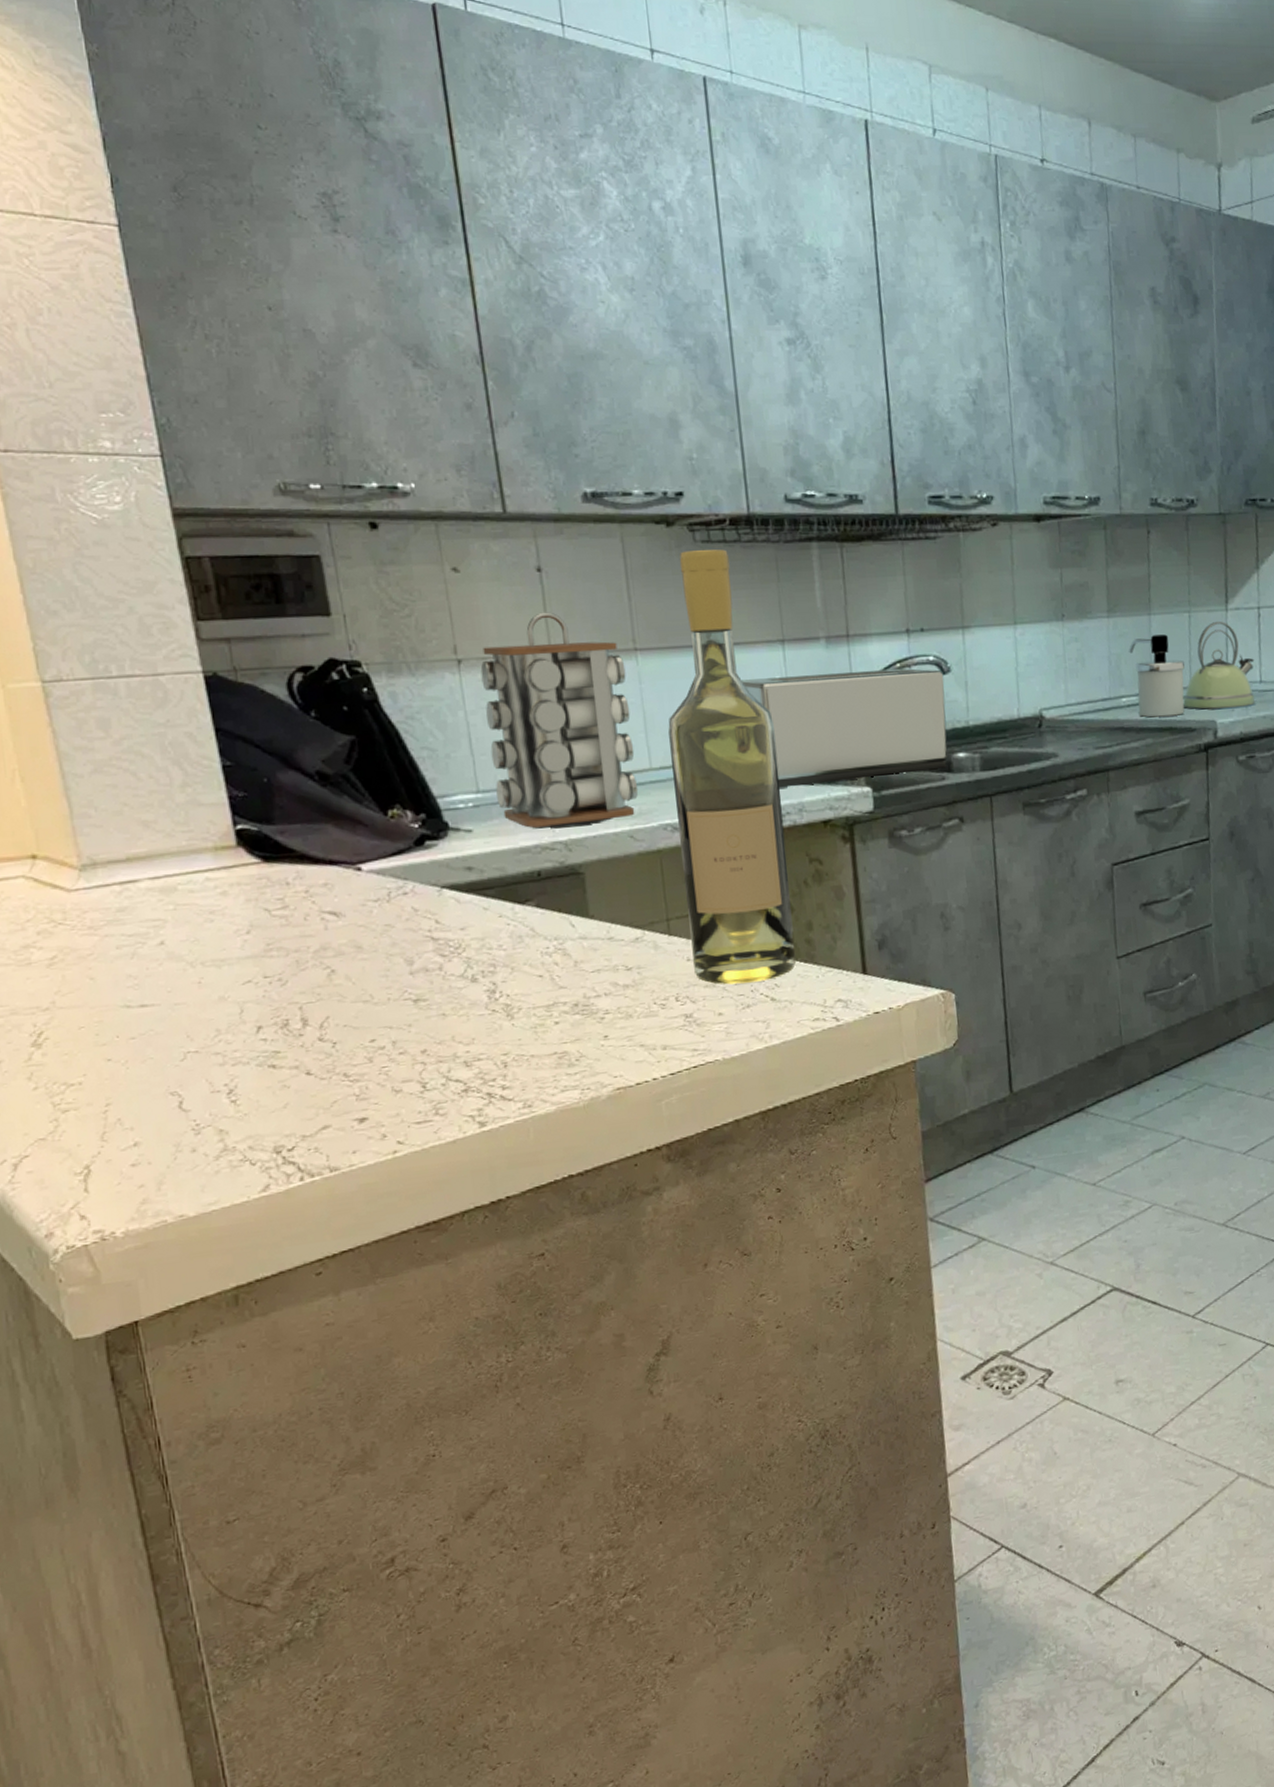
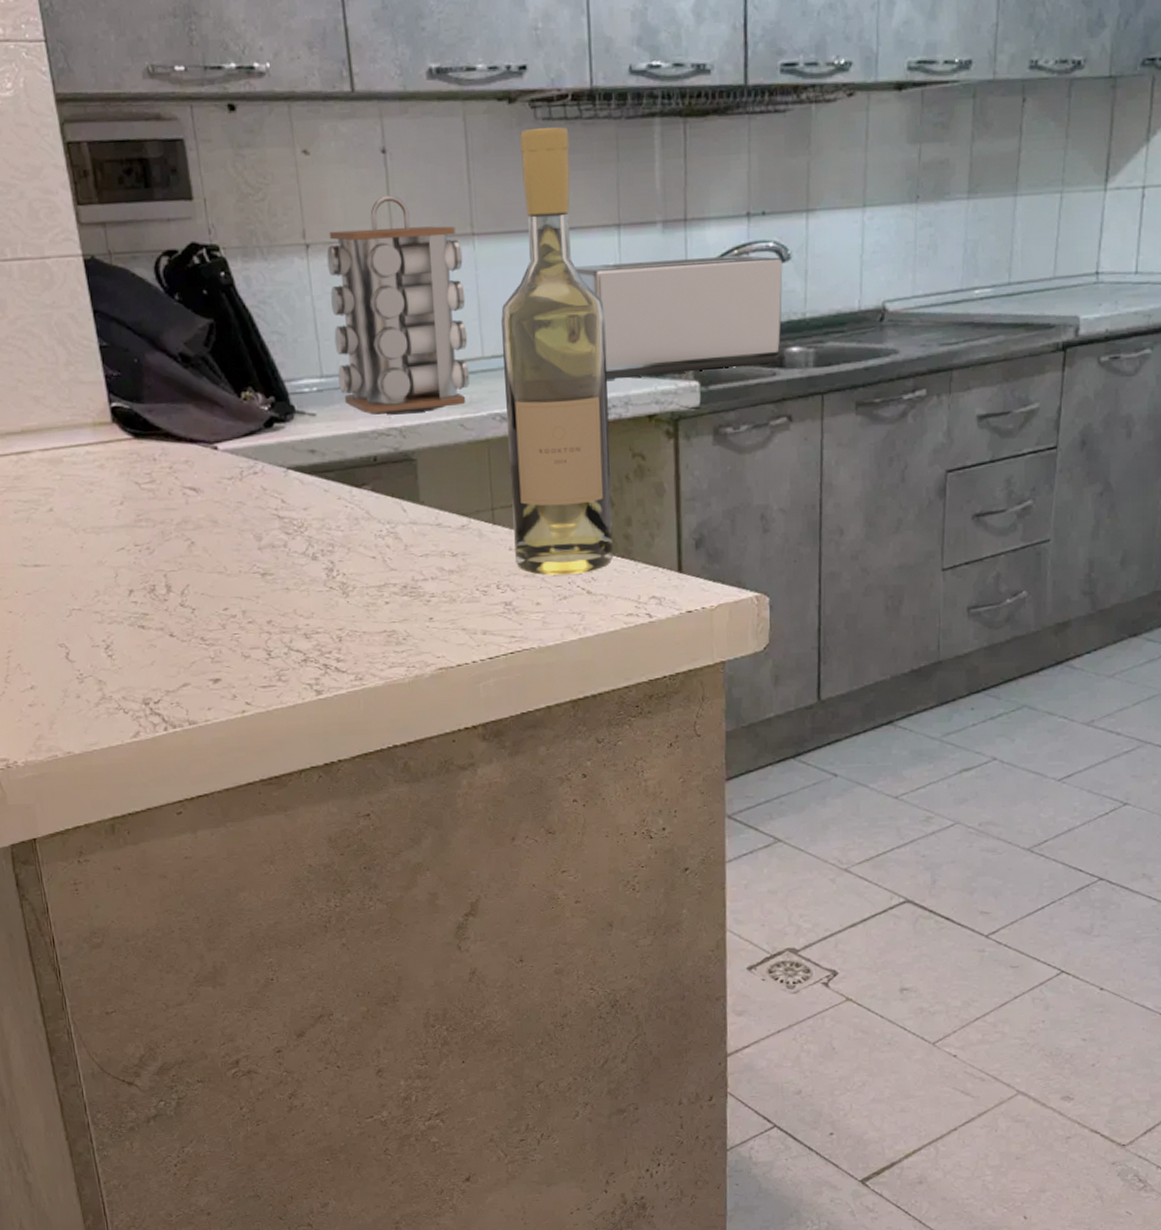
soap dispenser: present [1128,634,1186,718] -> none [986,218,1051,312]
kettle: present [1182,622,1256,710] -> none [1043,203,1132,304]

